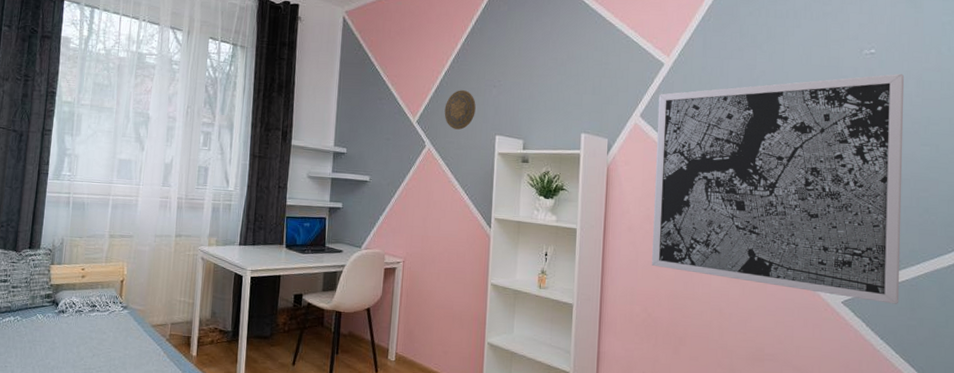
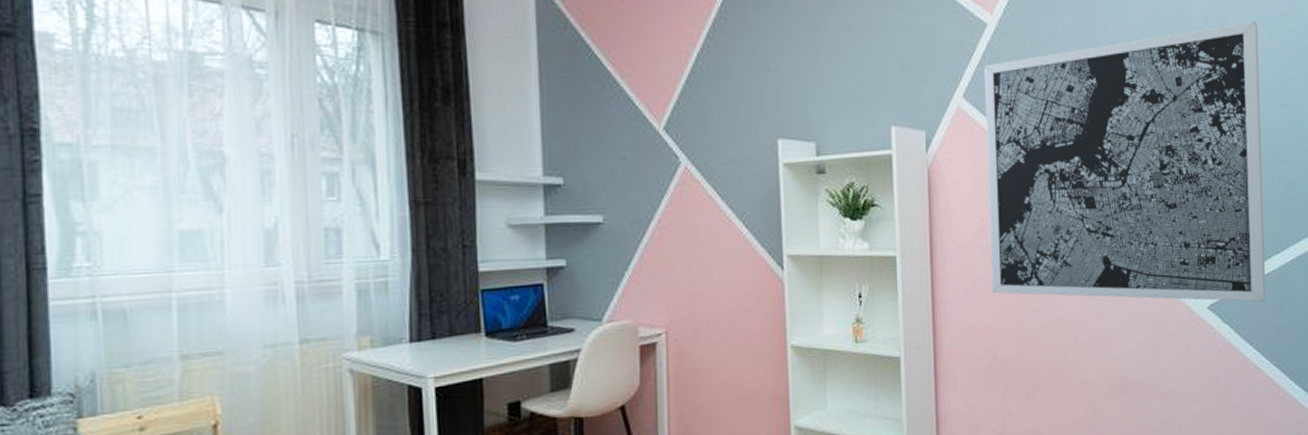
decorative plate: present [444,90,476,130] -> none [702,78,746,135]

